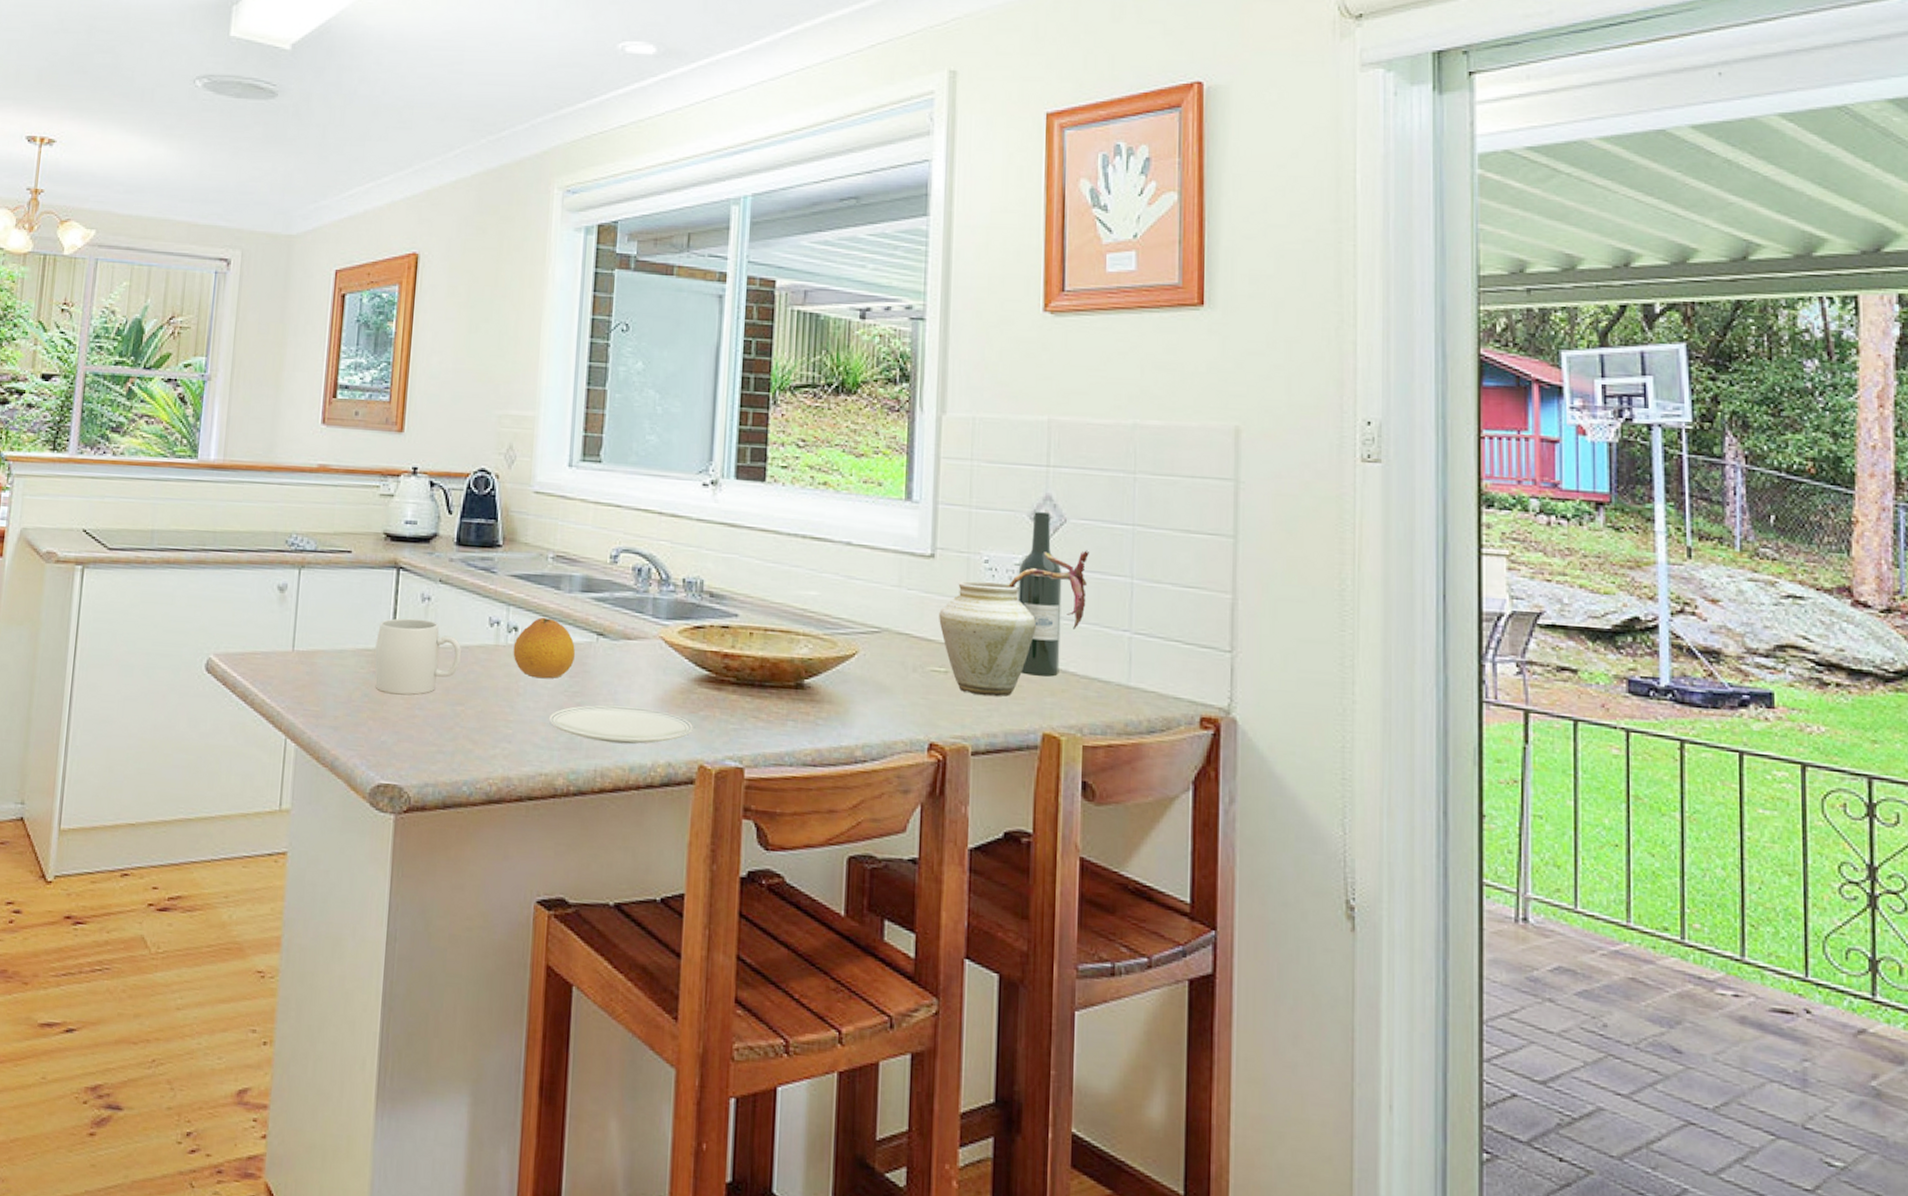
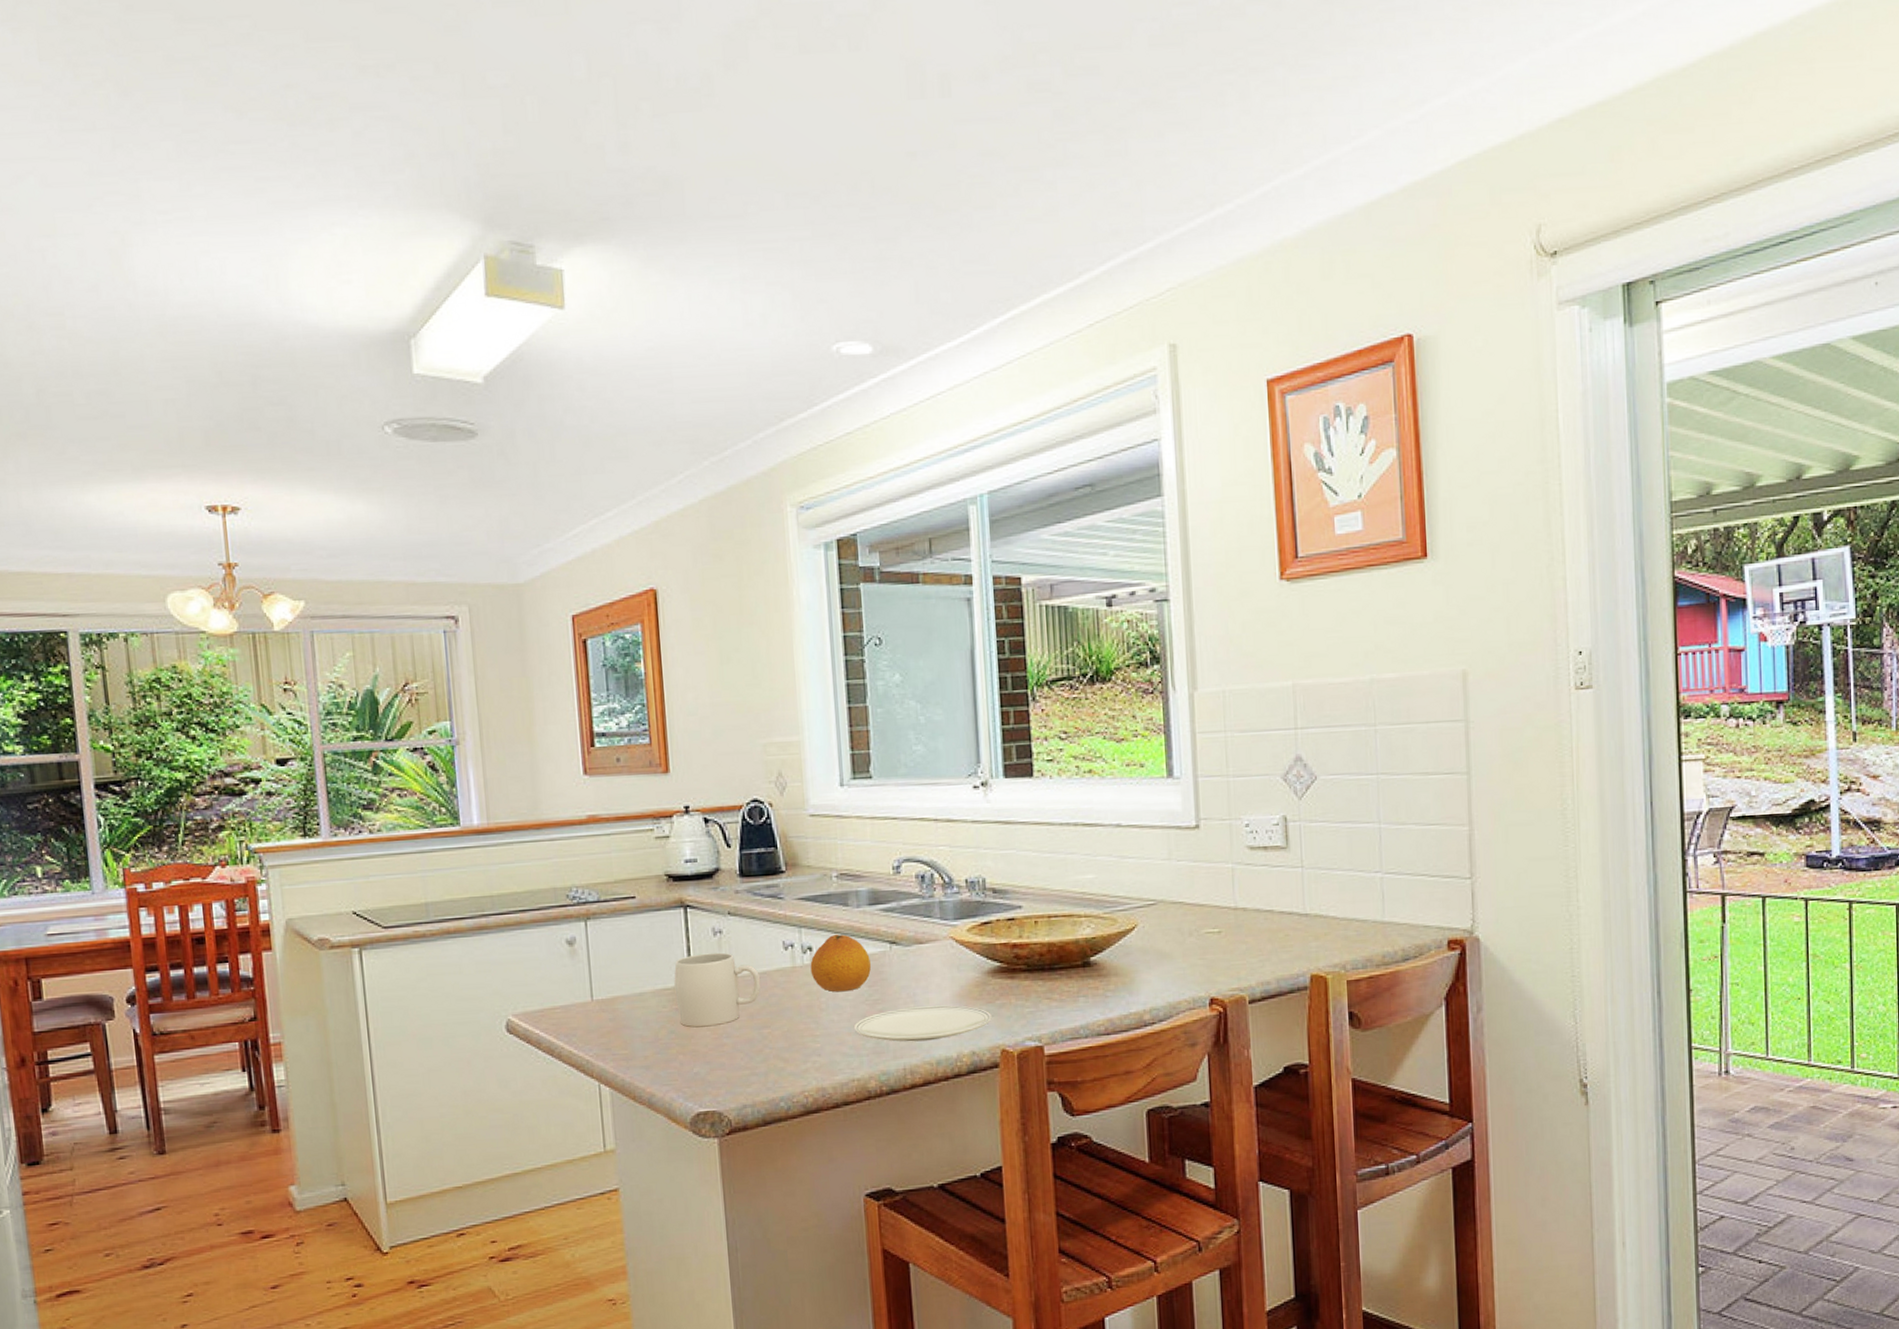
vase: present [939,550,1089,697] -> none [1208,803,1340,949]
wine bottle: present [1017,512,1062,677] -> none [1277,772,1321,925]

